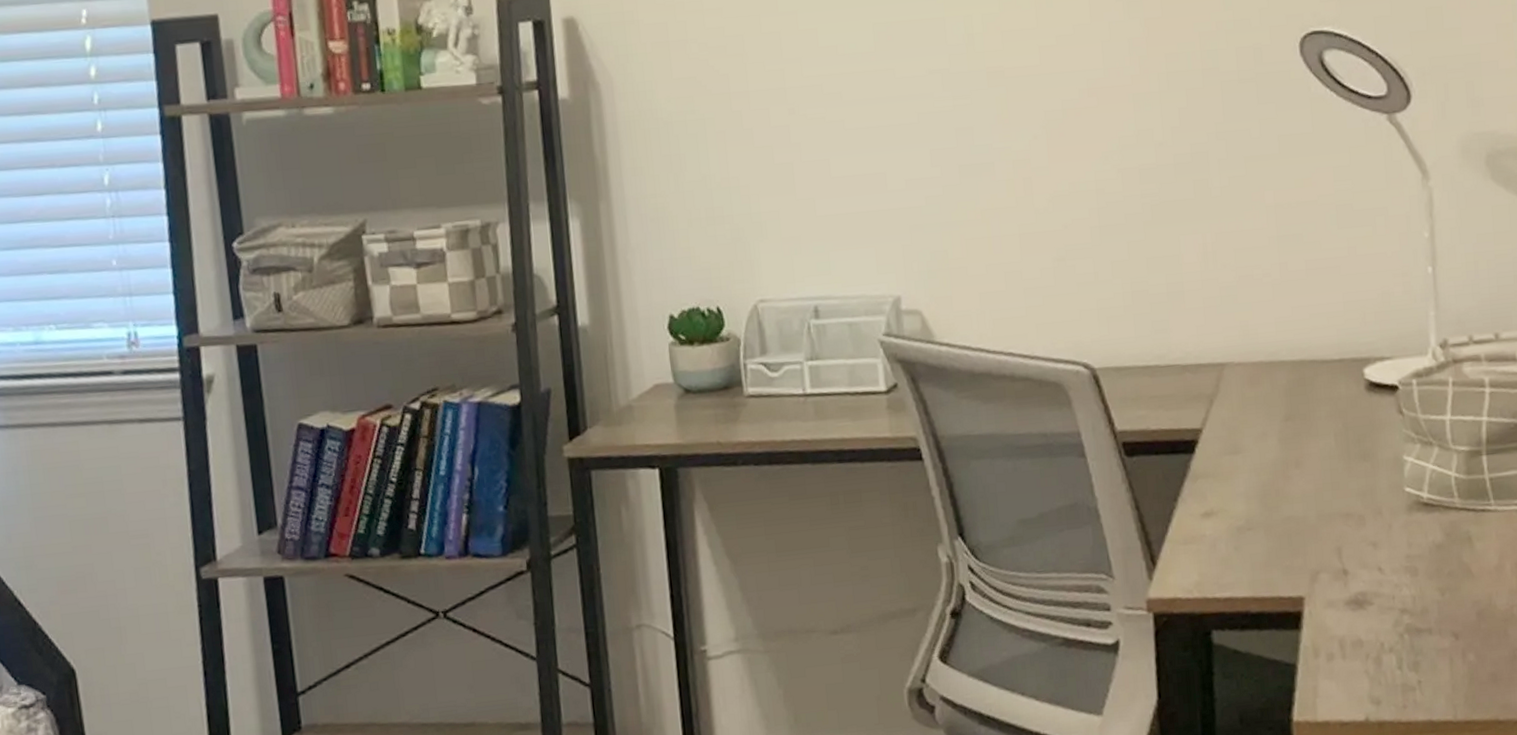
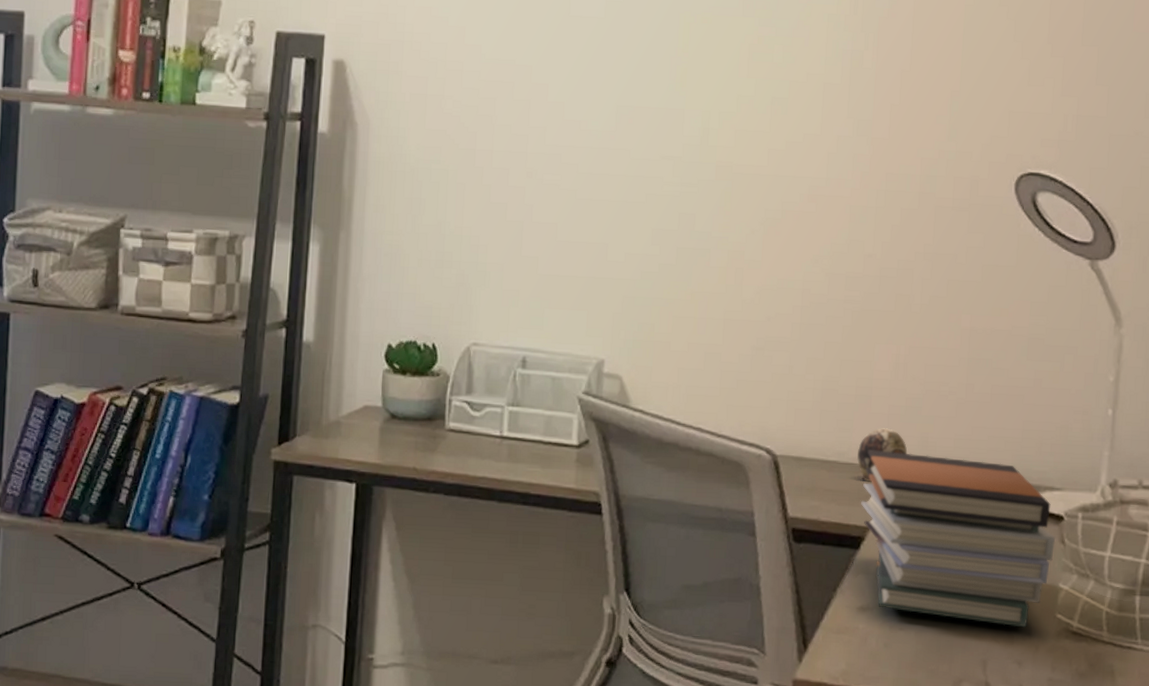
decorative egg: none [1178,322,1229,382] -> present [856,428,908,482]
book stack: none [1188,340,1394,511] -> present [861,450,1056,628]

